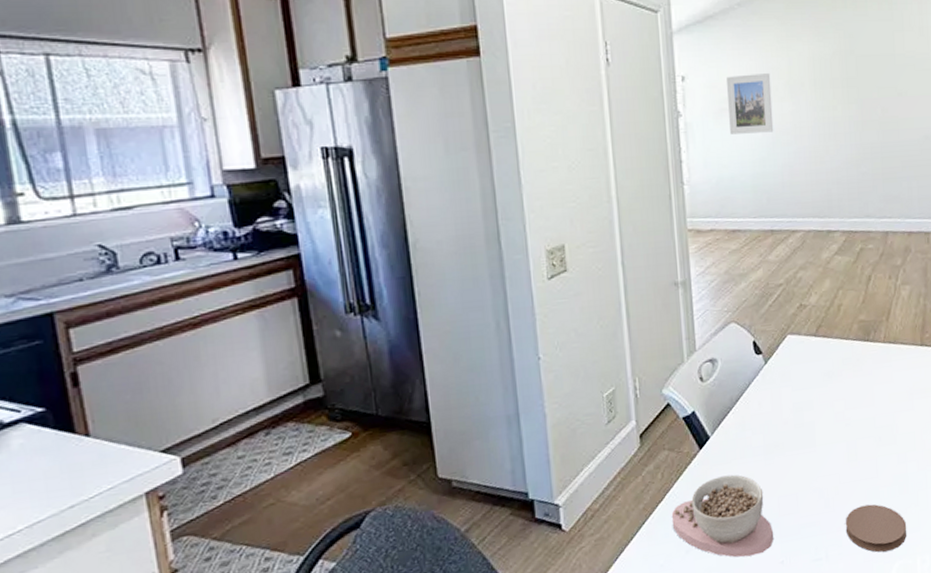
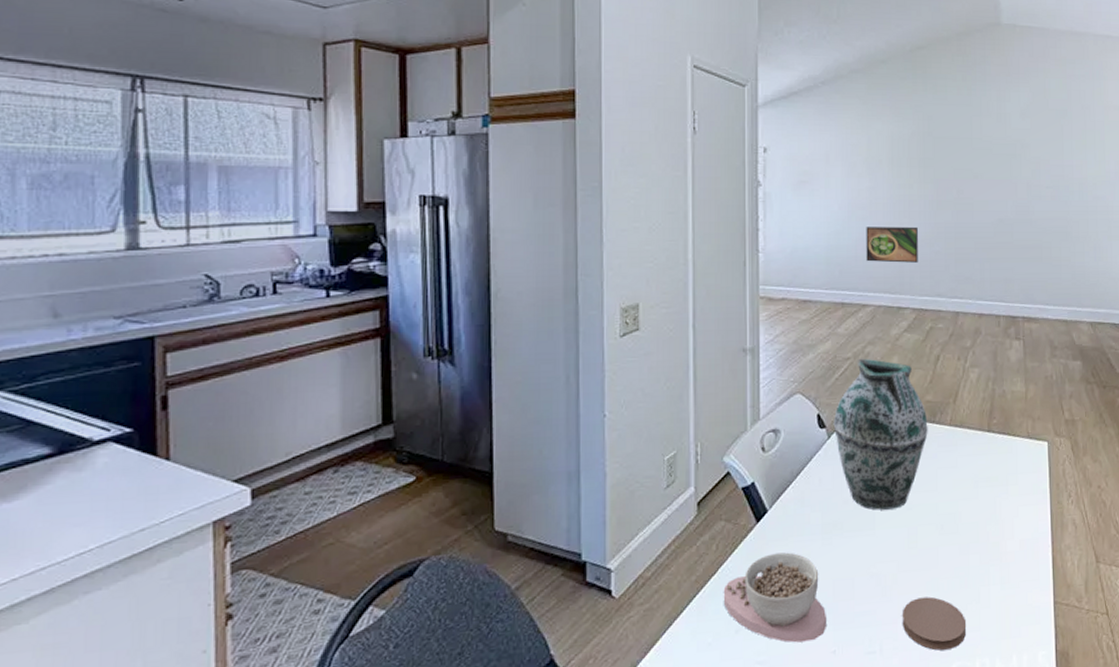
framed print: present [727,73,774,135] -> none [807,149,850,206]
vase: none [769,283,863,428] -> present [833,358,928,510]
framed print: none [791,148,846,188] -> present [866,226,918,263]

